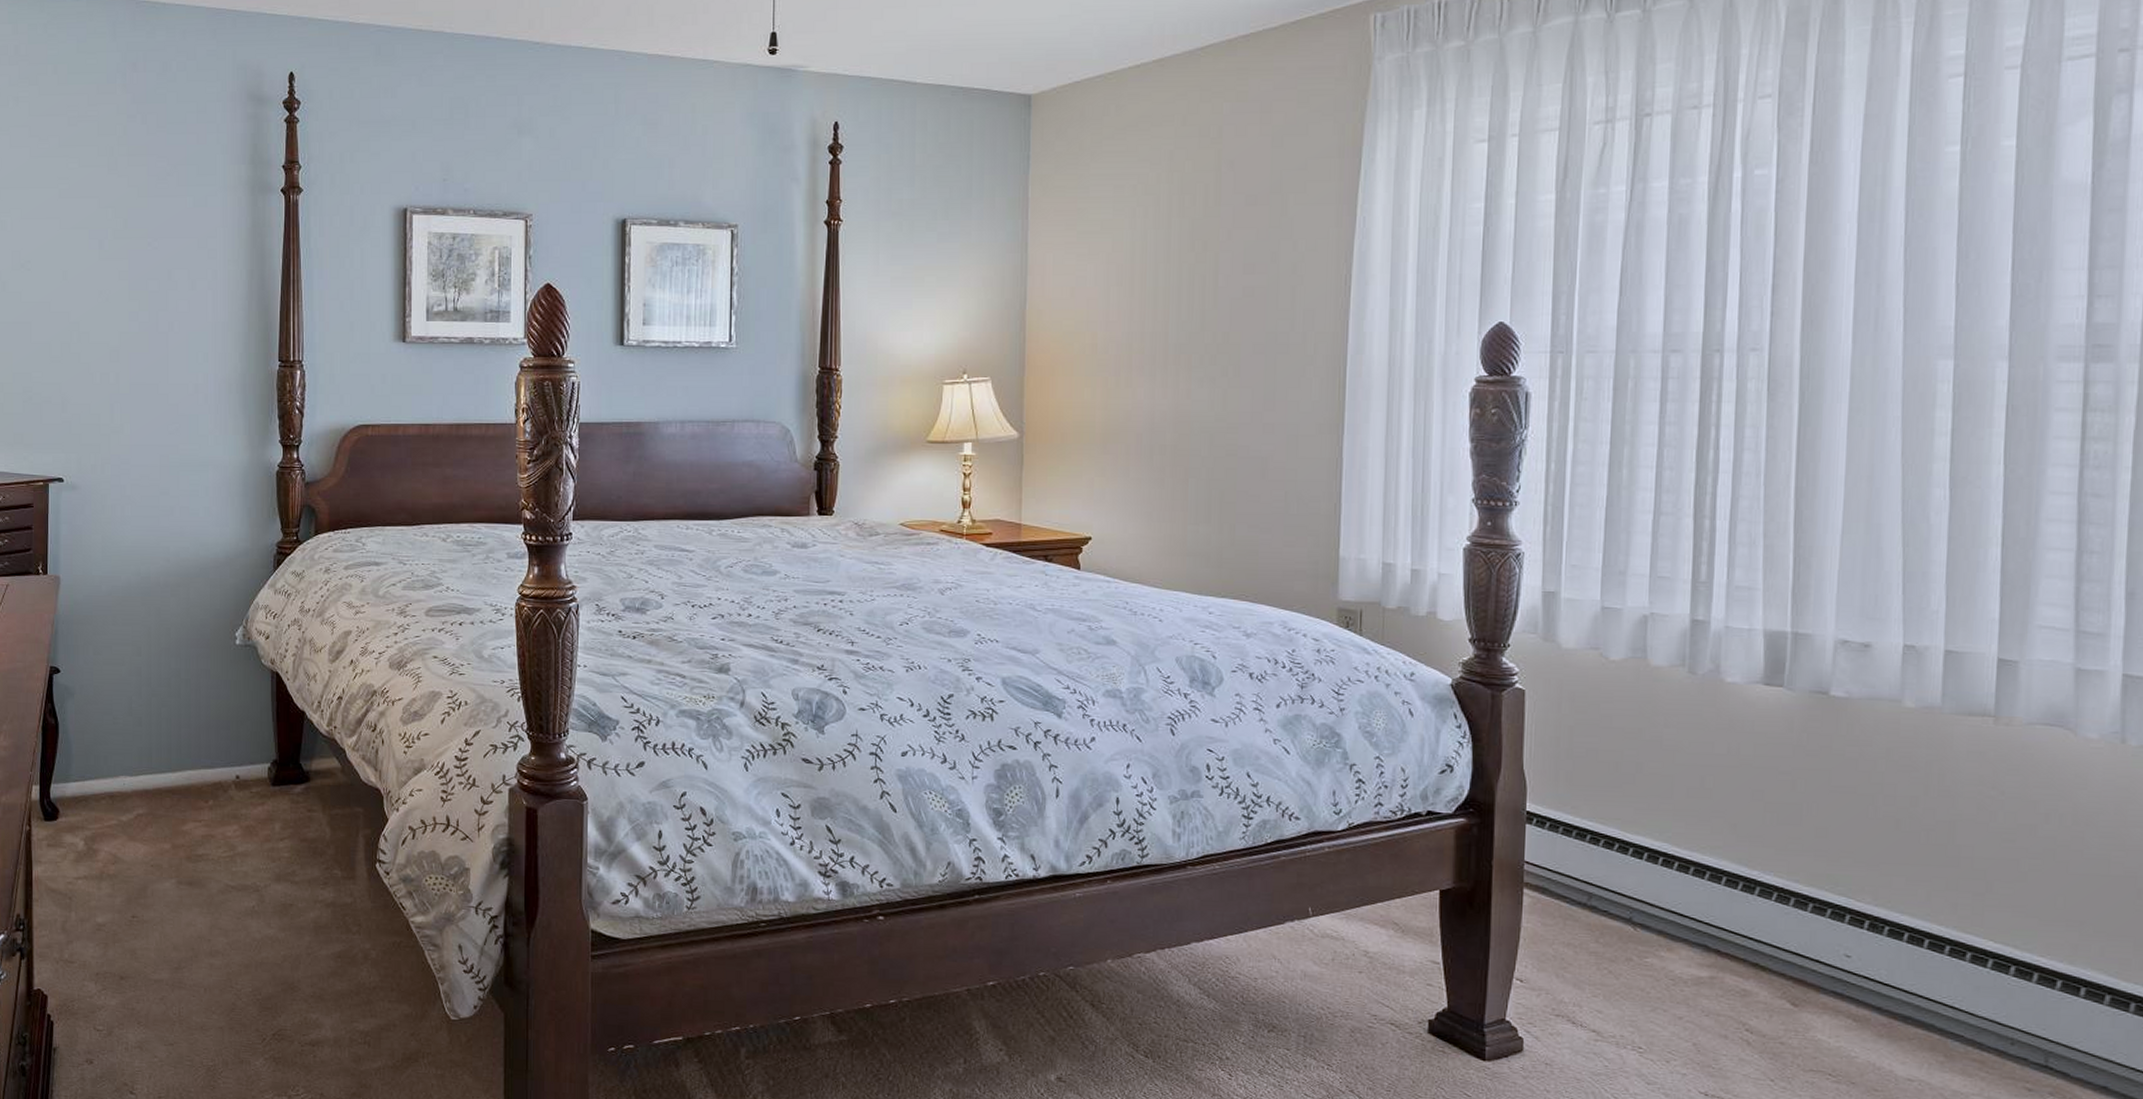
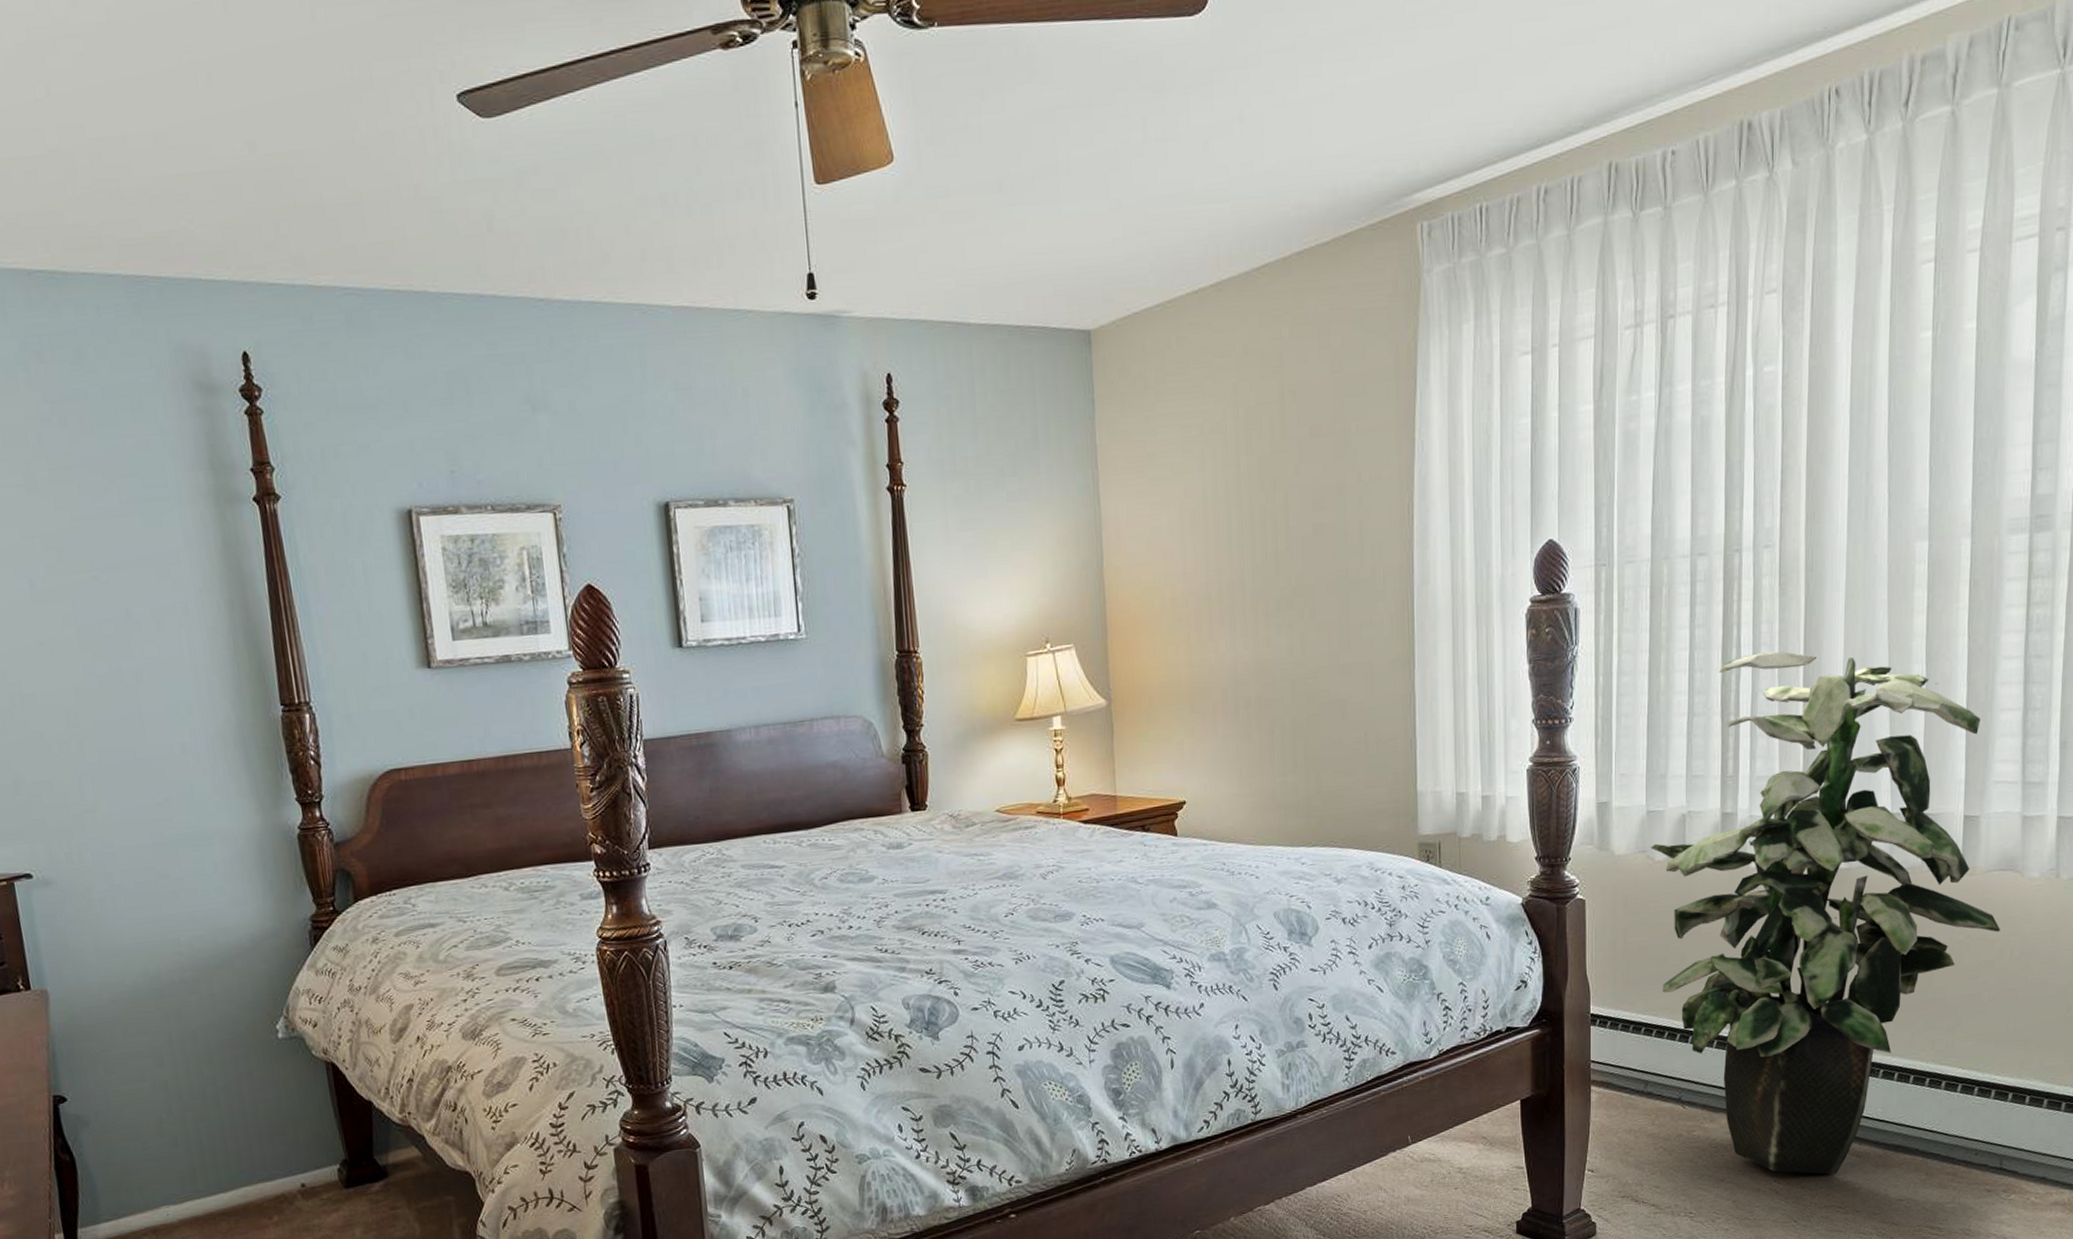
indoor plant: none [1604,458,2046,1036] -> present [1651,651,2001,1175]

